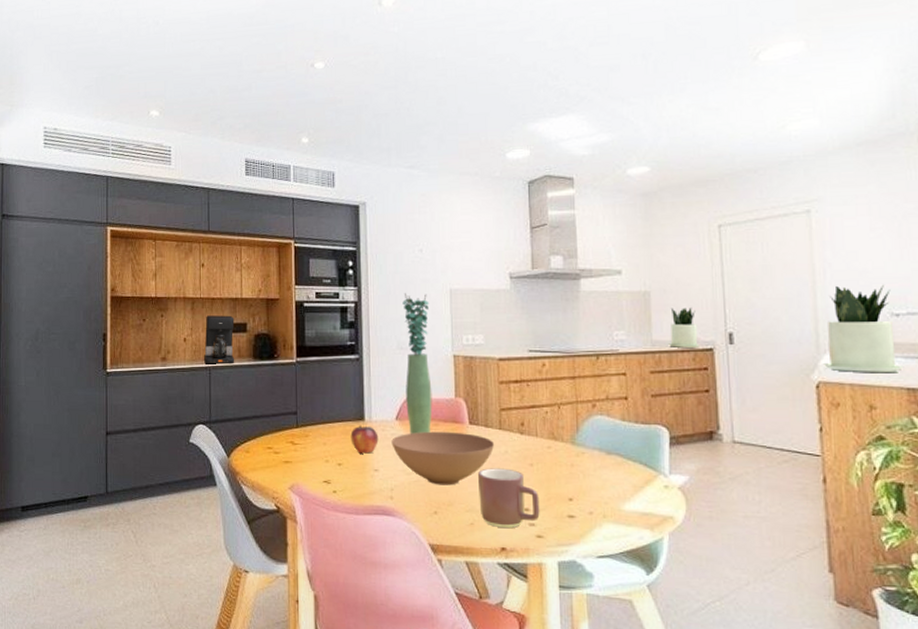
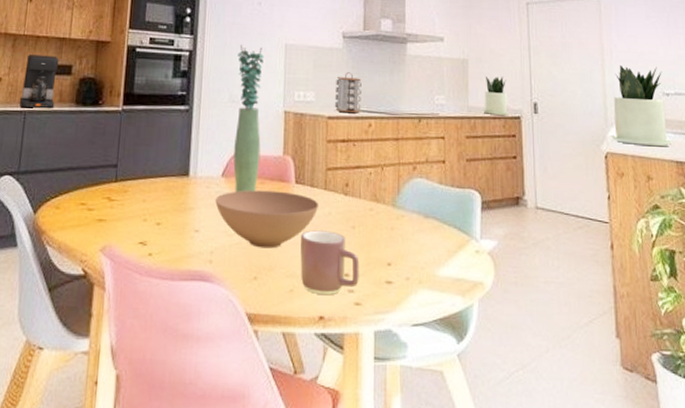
fruit: present [350,425,379,454] -> none [172,181,202,213]
spice rack: none [504,313,533,354] -> present [334,72,362,114]

